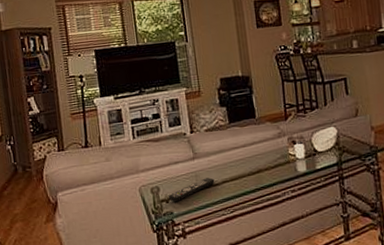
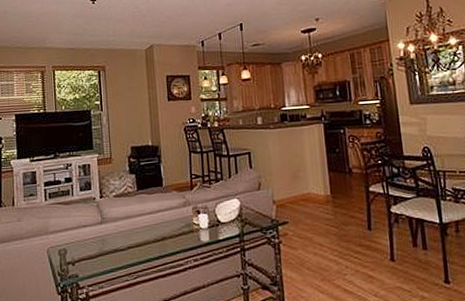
remote control: present [168,177,215,202] -> none [74,242,121,265]

